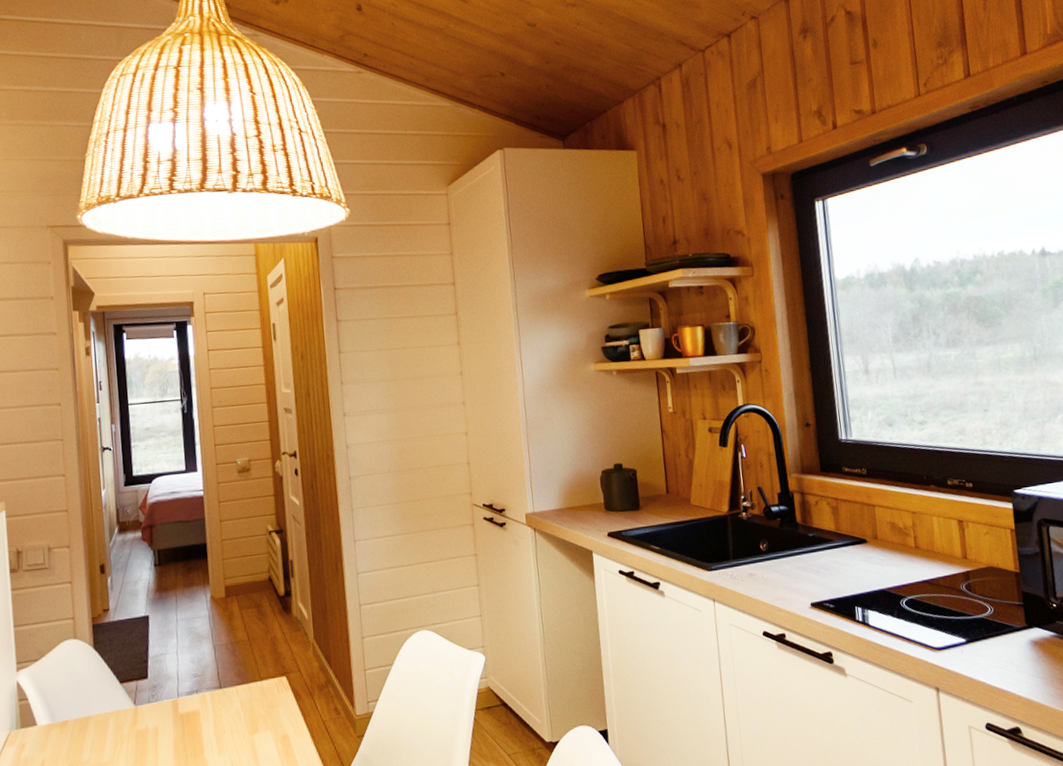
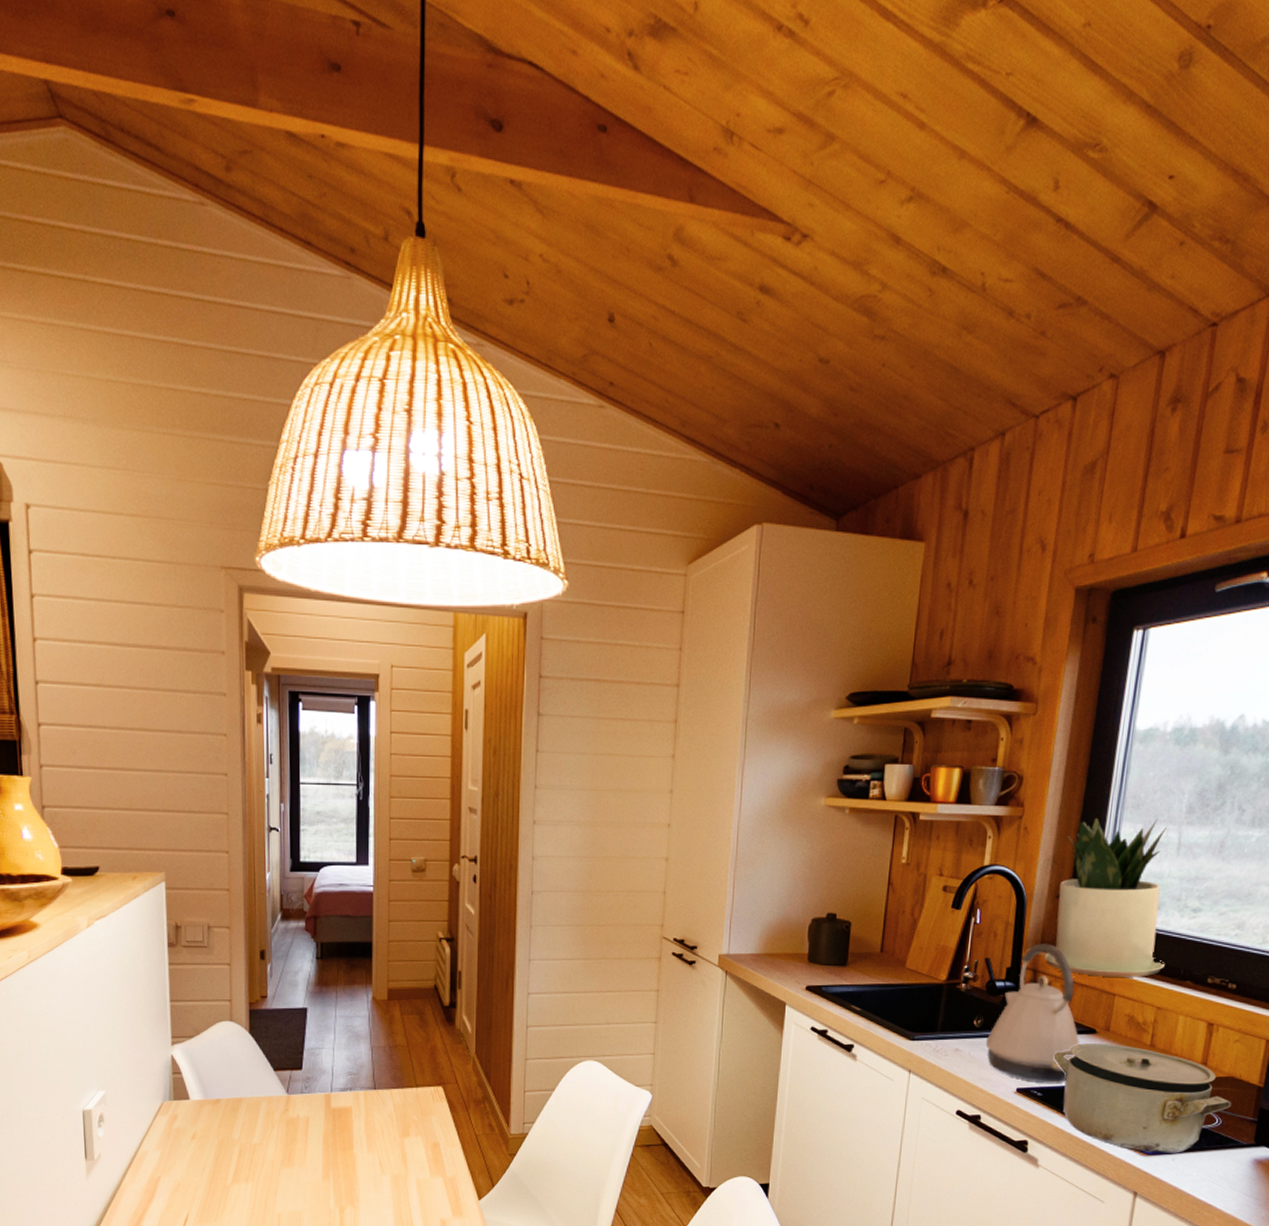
kettle: none [774,467,856,595] -> present [985,943,1080,1083]
planter: none [802,350,909,492] -> present [1043,818,1167,977]
saucepan: none [835,550,998,648] -> present [1053,1043,1232,1153]

